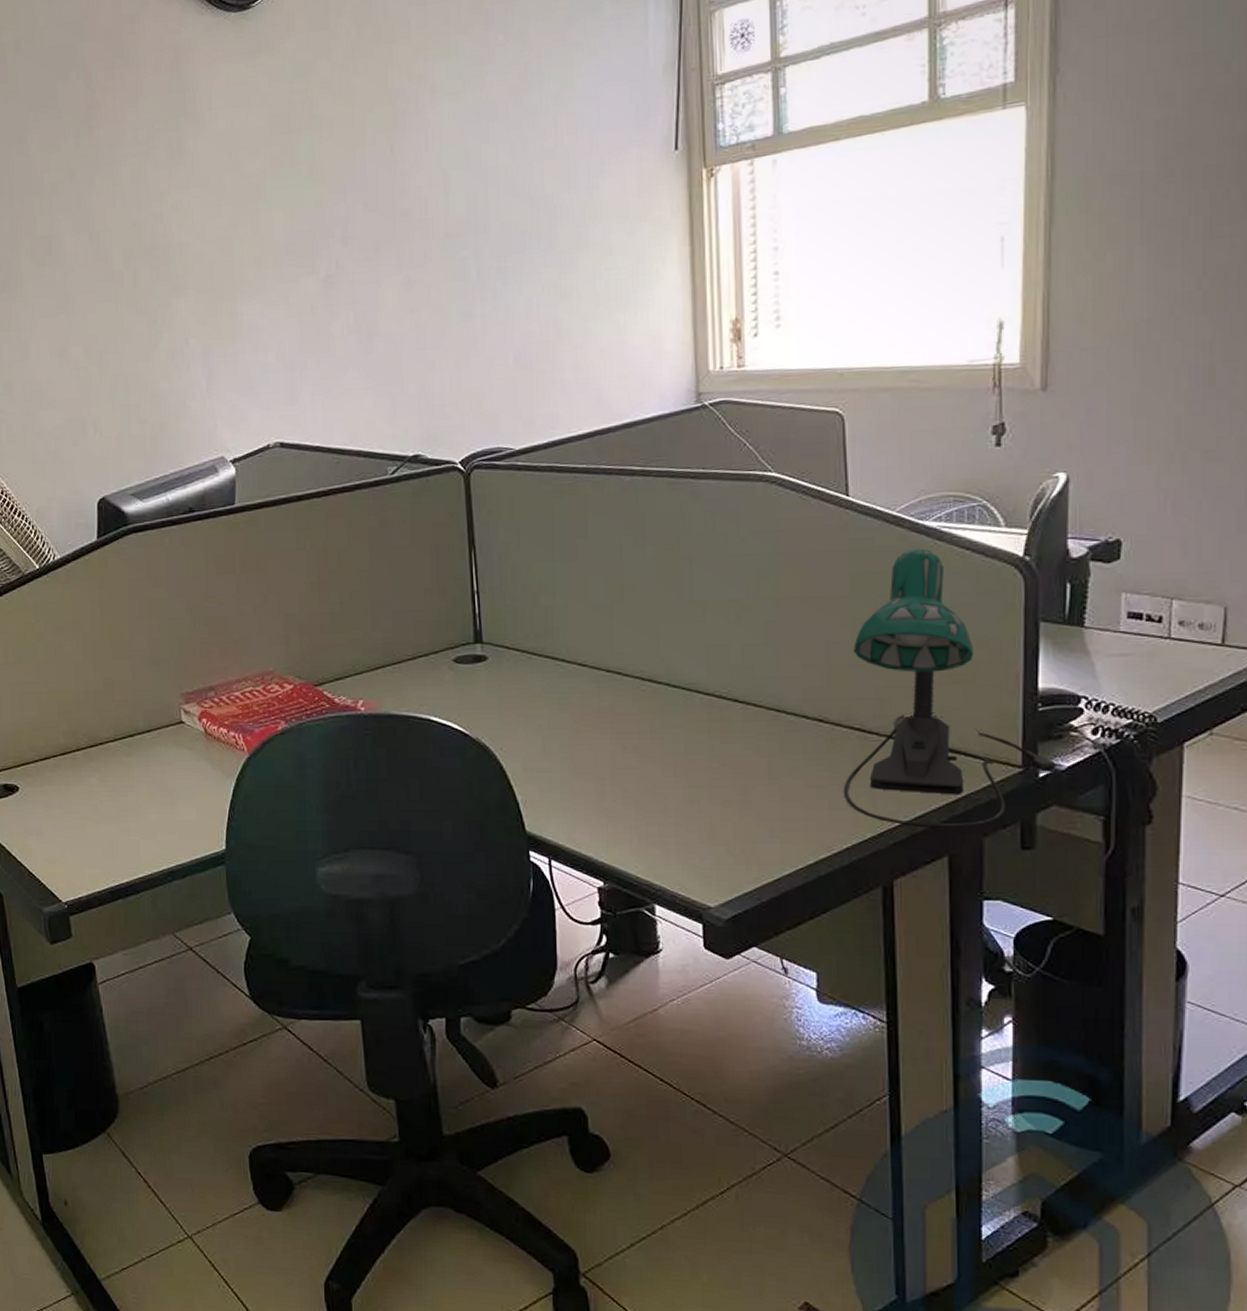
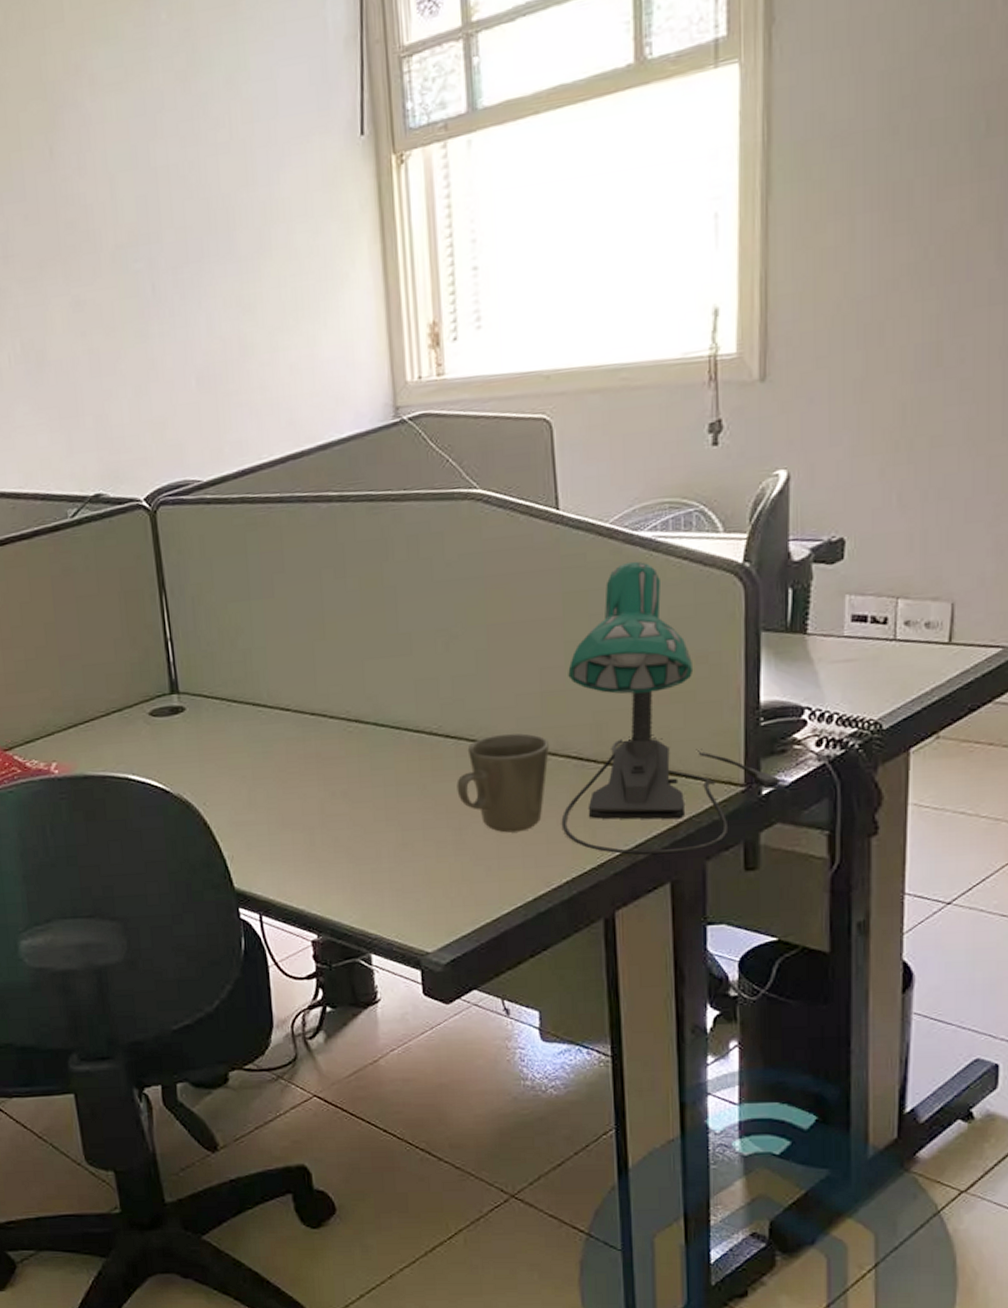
mug: none [743,702,835,797] -> present [457,733,550,833]

